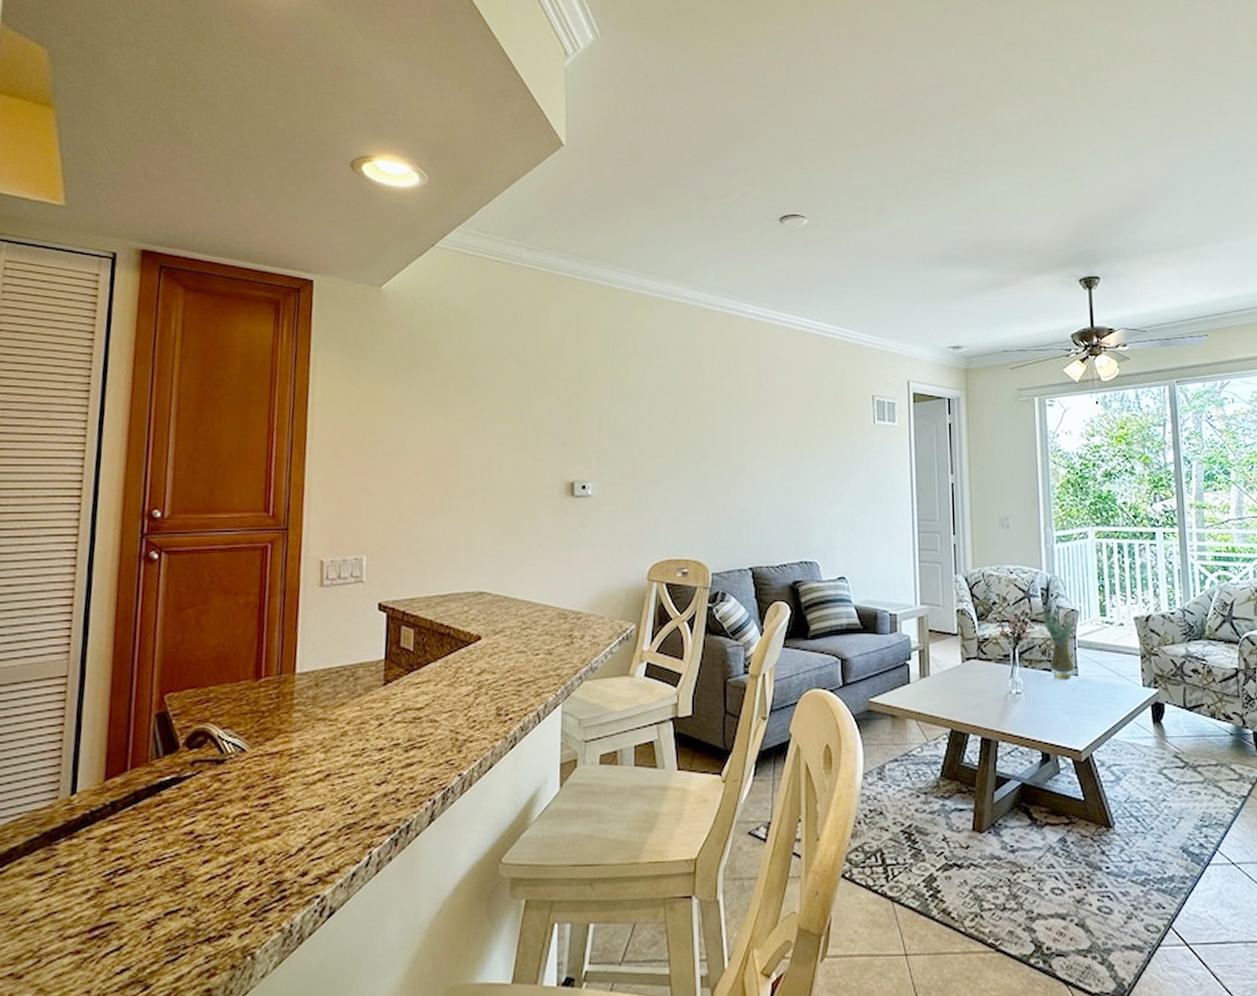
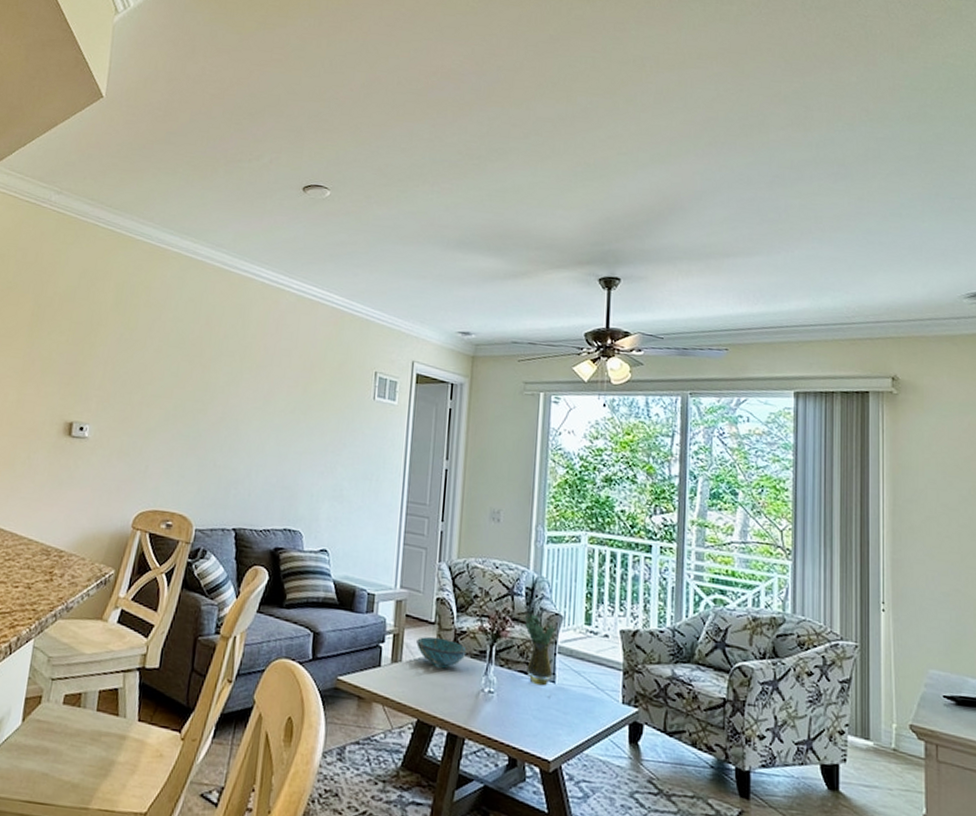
decorative bowl: none [942,647,992,677] -> present [416,637,468,669]

